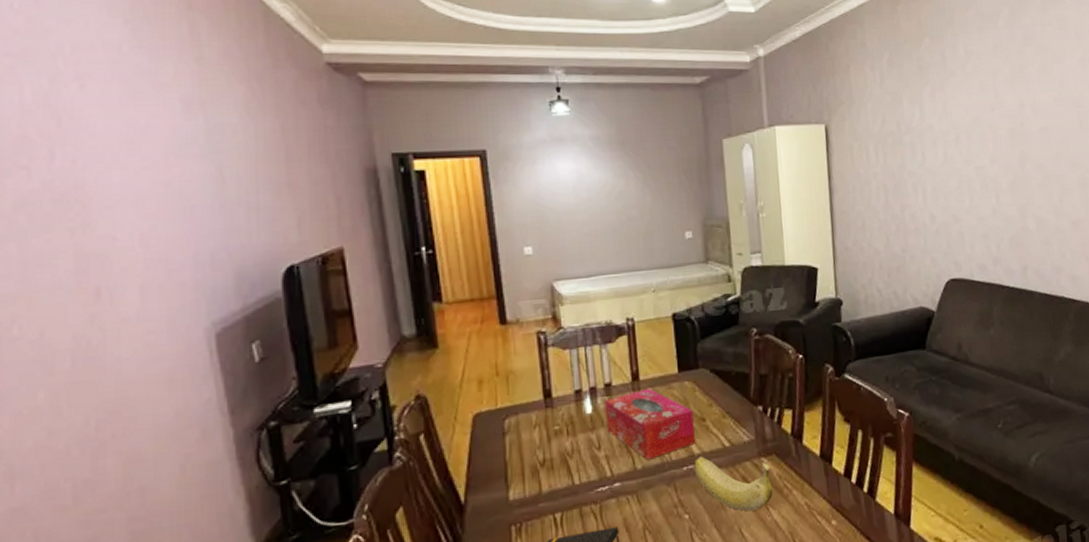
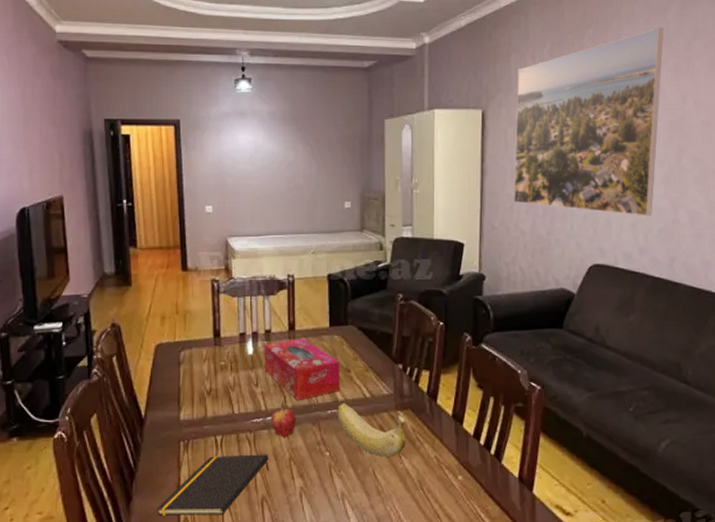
fruit: none [618,460,648,504] -> present [270,399,296,437]
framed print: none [858,34,1002,226] -> present [514,27,664,216]

